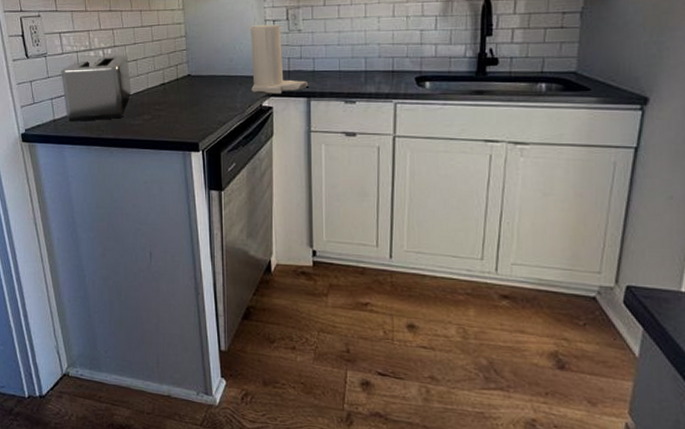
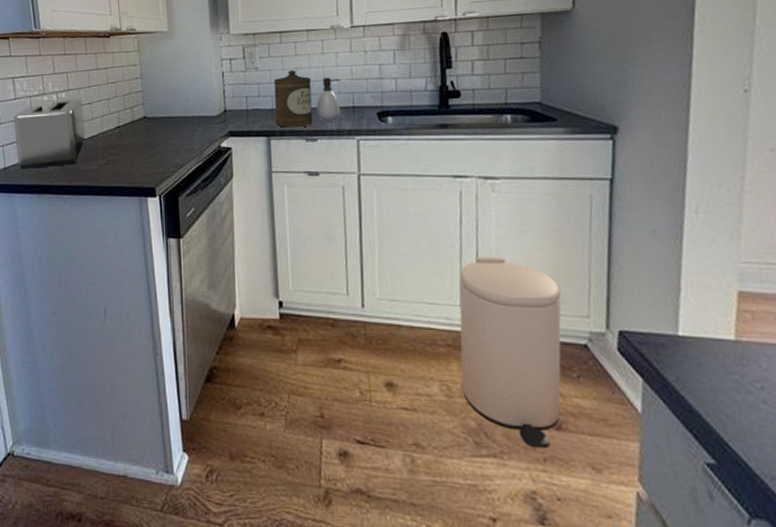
paper towel: present [250,24,308,94] -> none [206,63,267,134]
canister: none [316,33,353,90] -> present [274,70,313,128]
soap dispenser: none [356,41,382,84] -> present [316,77,341,121]
pedal bin: none [476,215,576,385] -> present [458,256,561,449]

